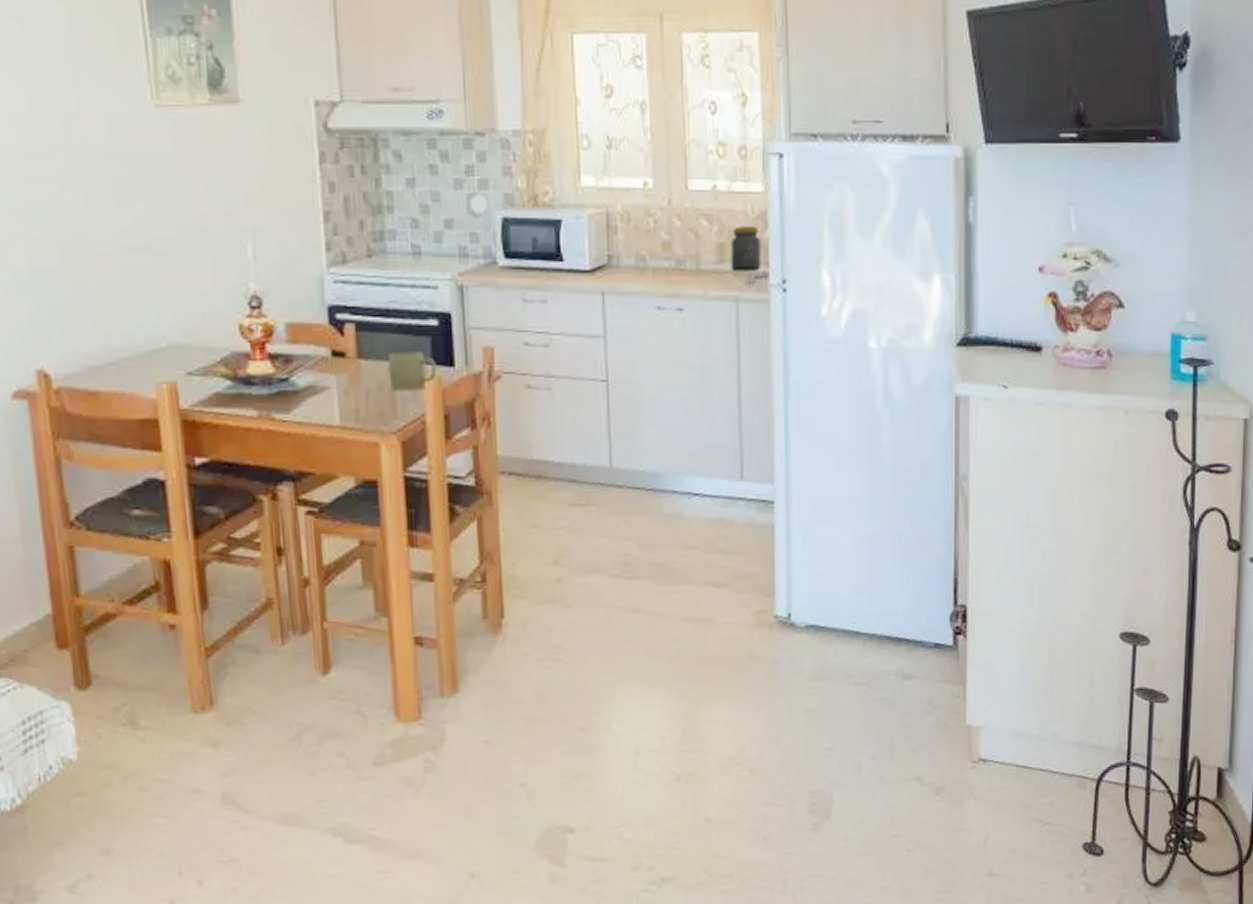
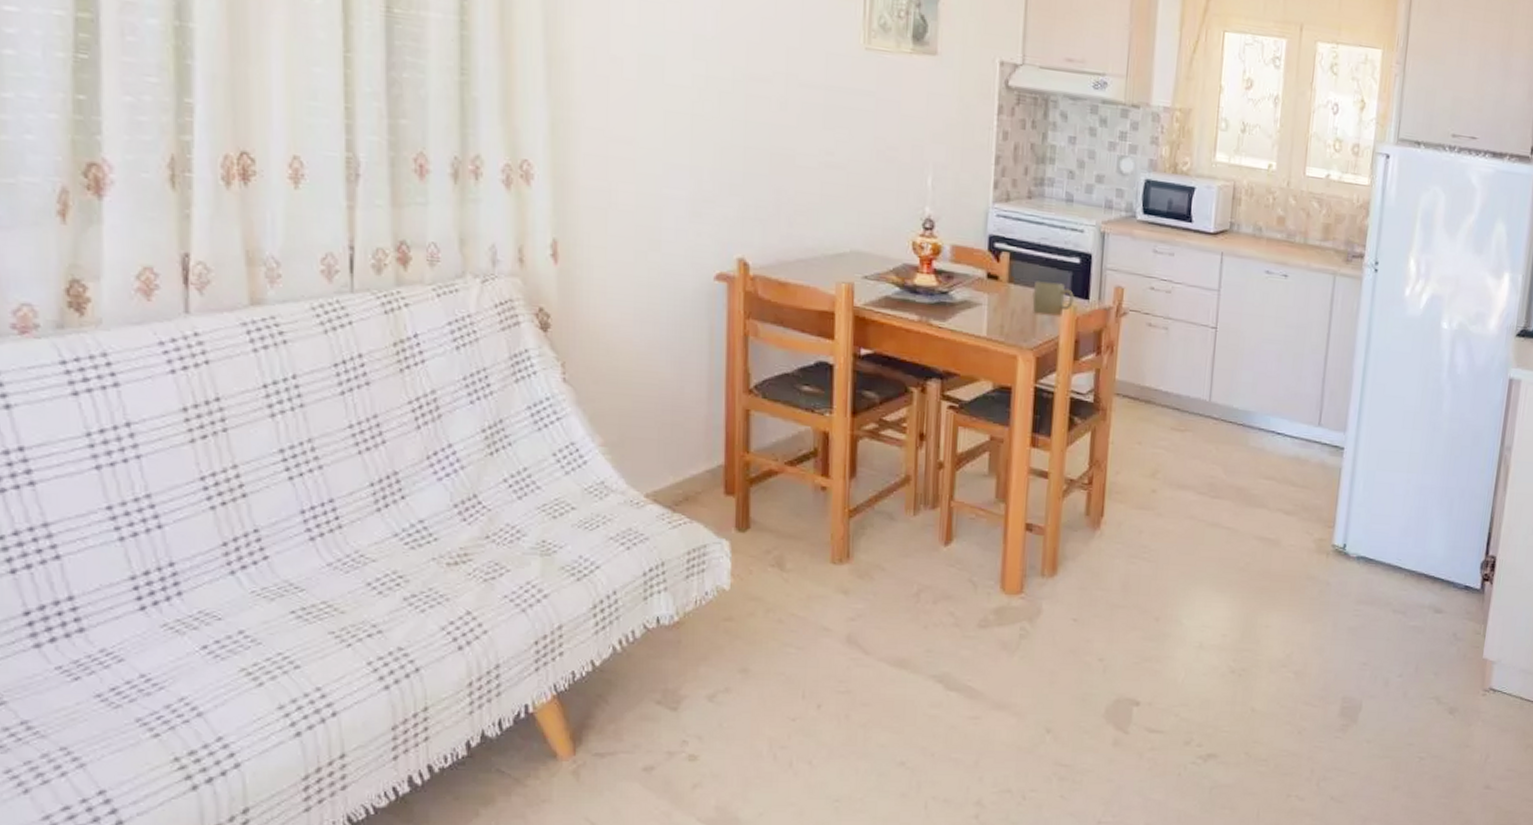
jar: present [731,226,761,272] -> none [1333,211,1362,252]

